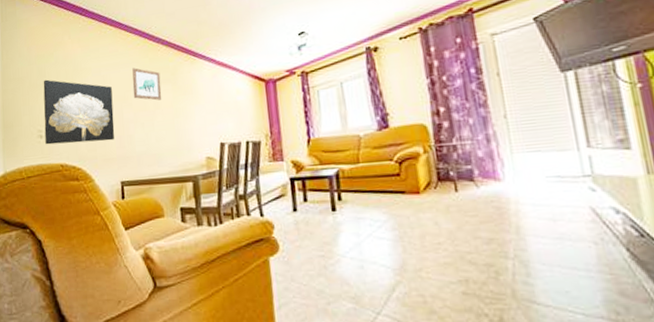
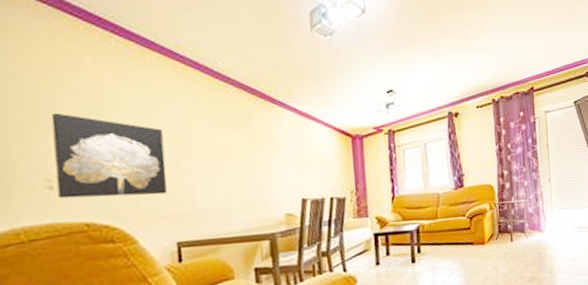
wall art: present [132,68,162,101] -> none [191,109,232,150]

